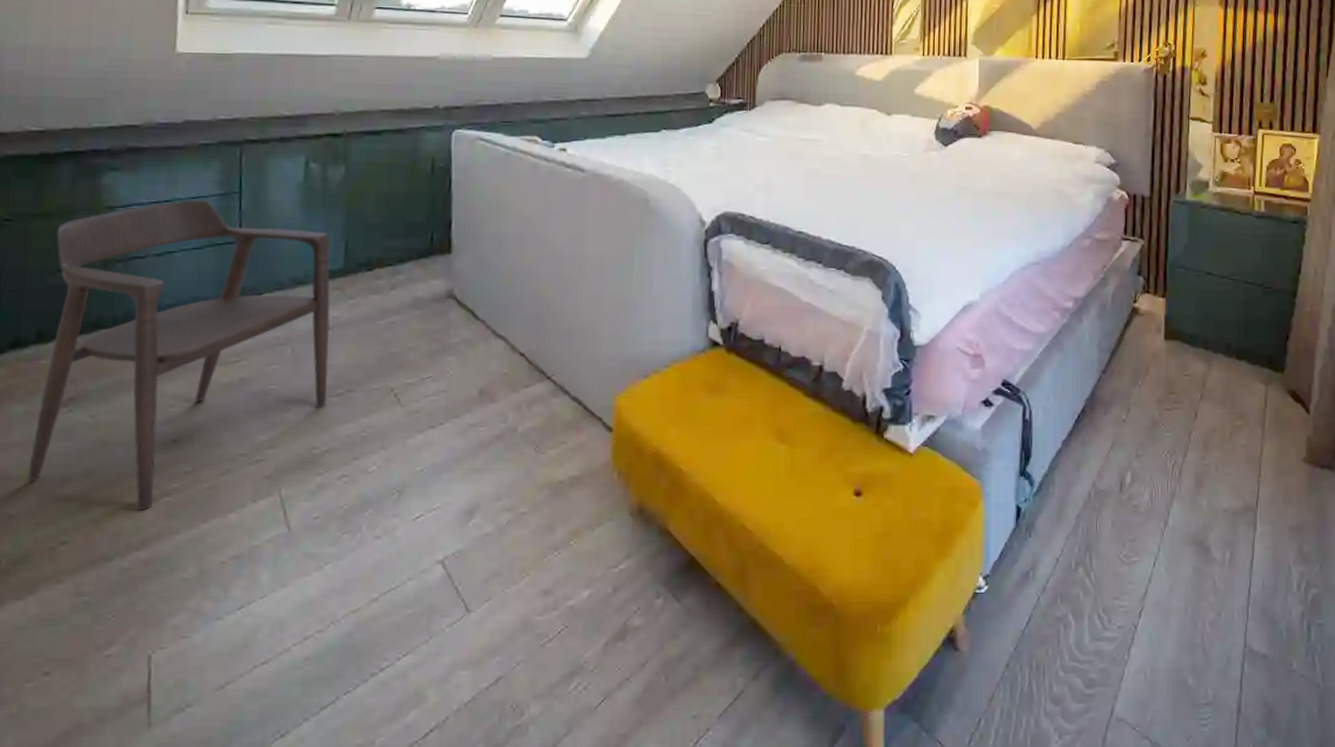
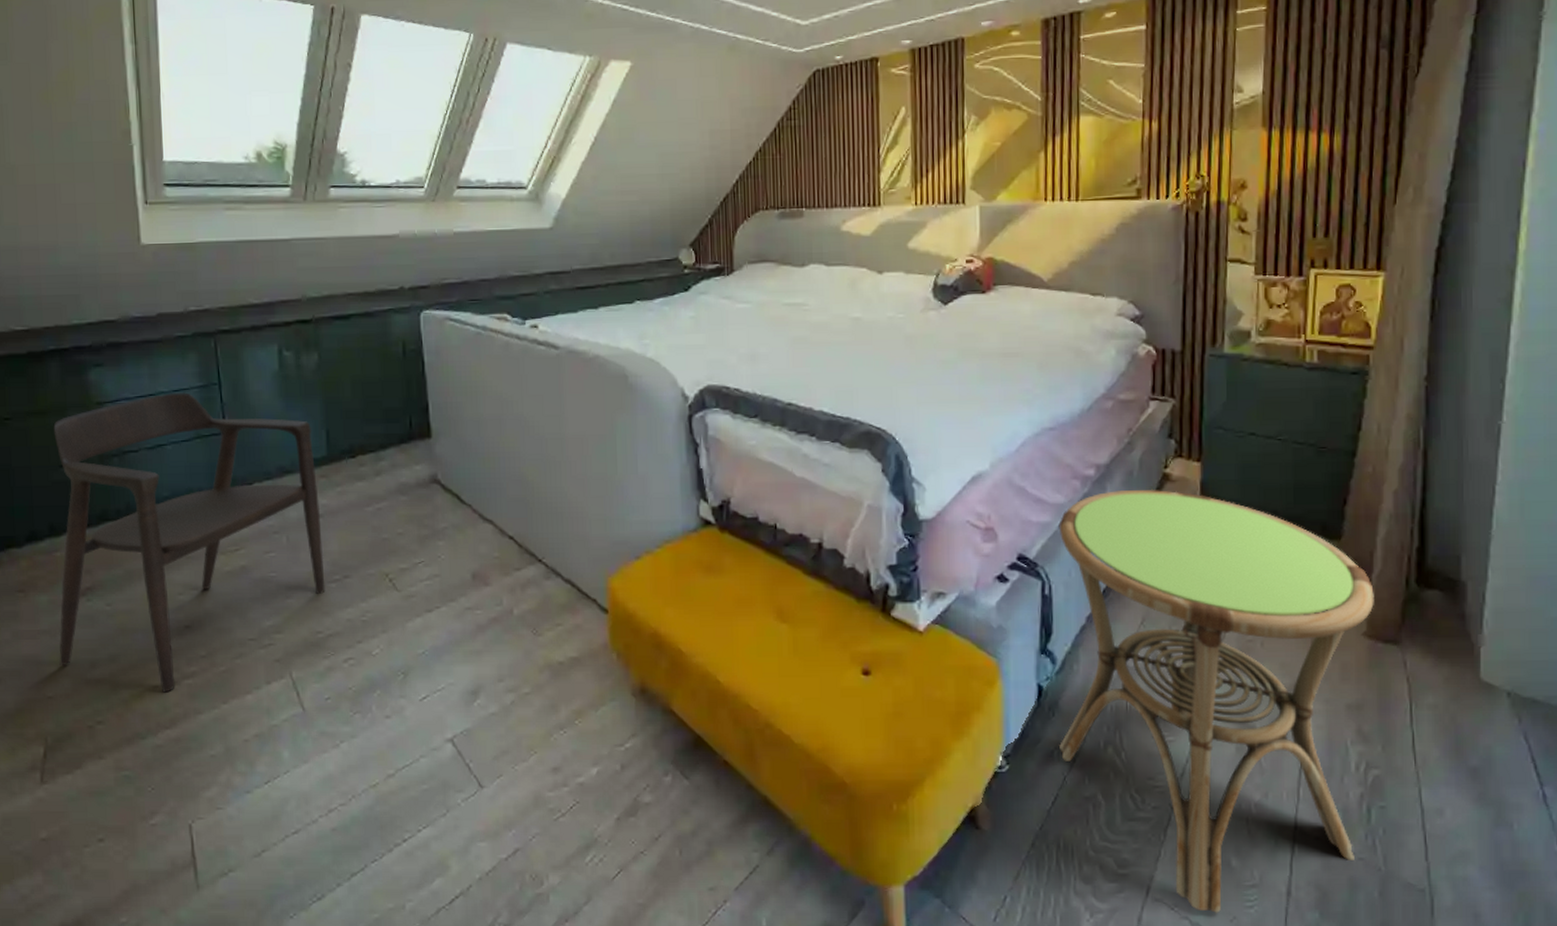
side table: none [1035,322,1312,732] -> present [1058,490,1374,913]

